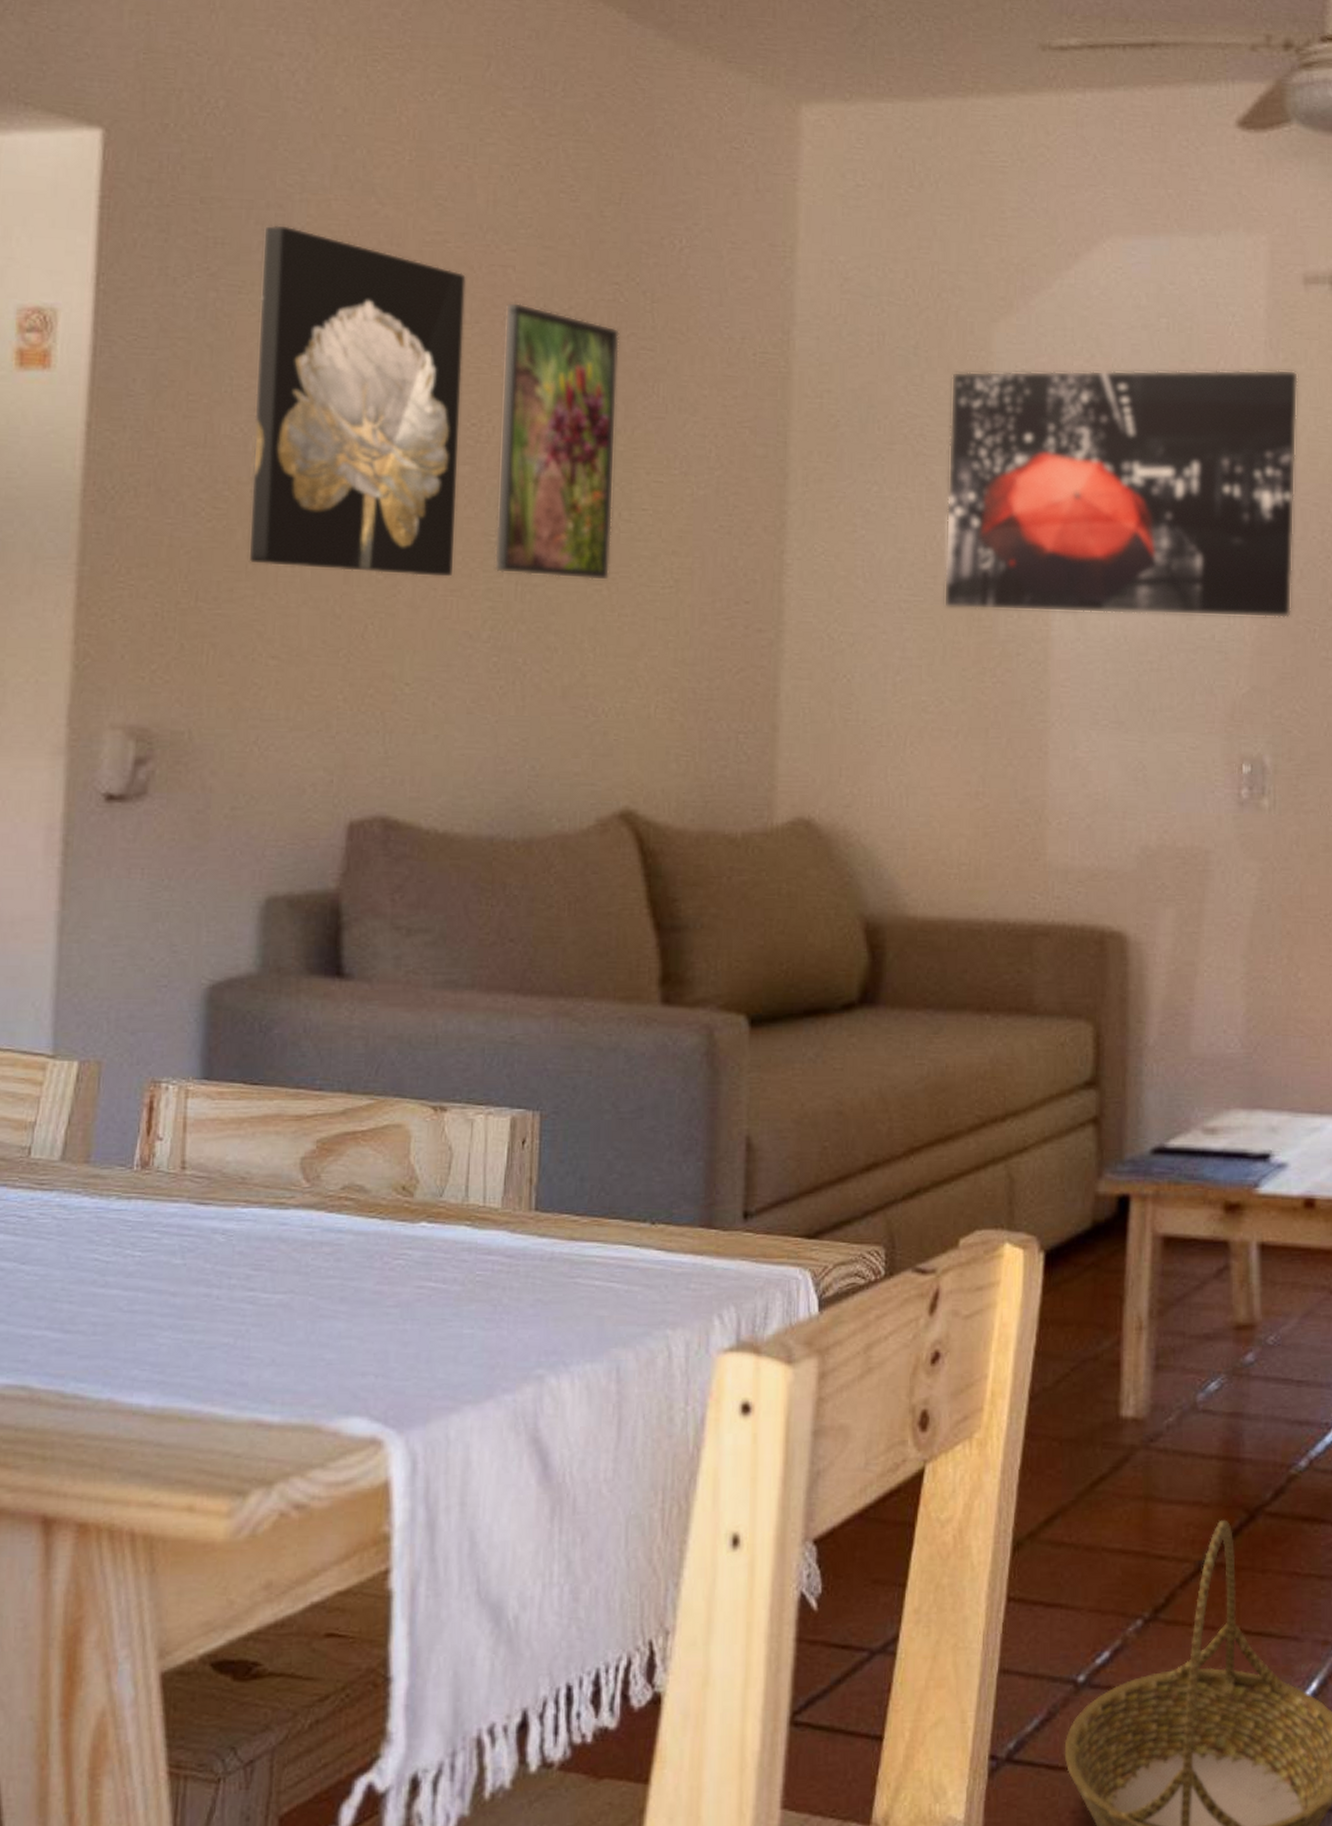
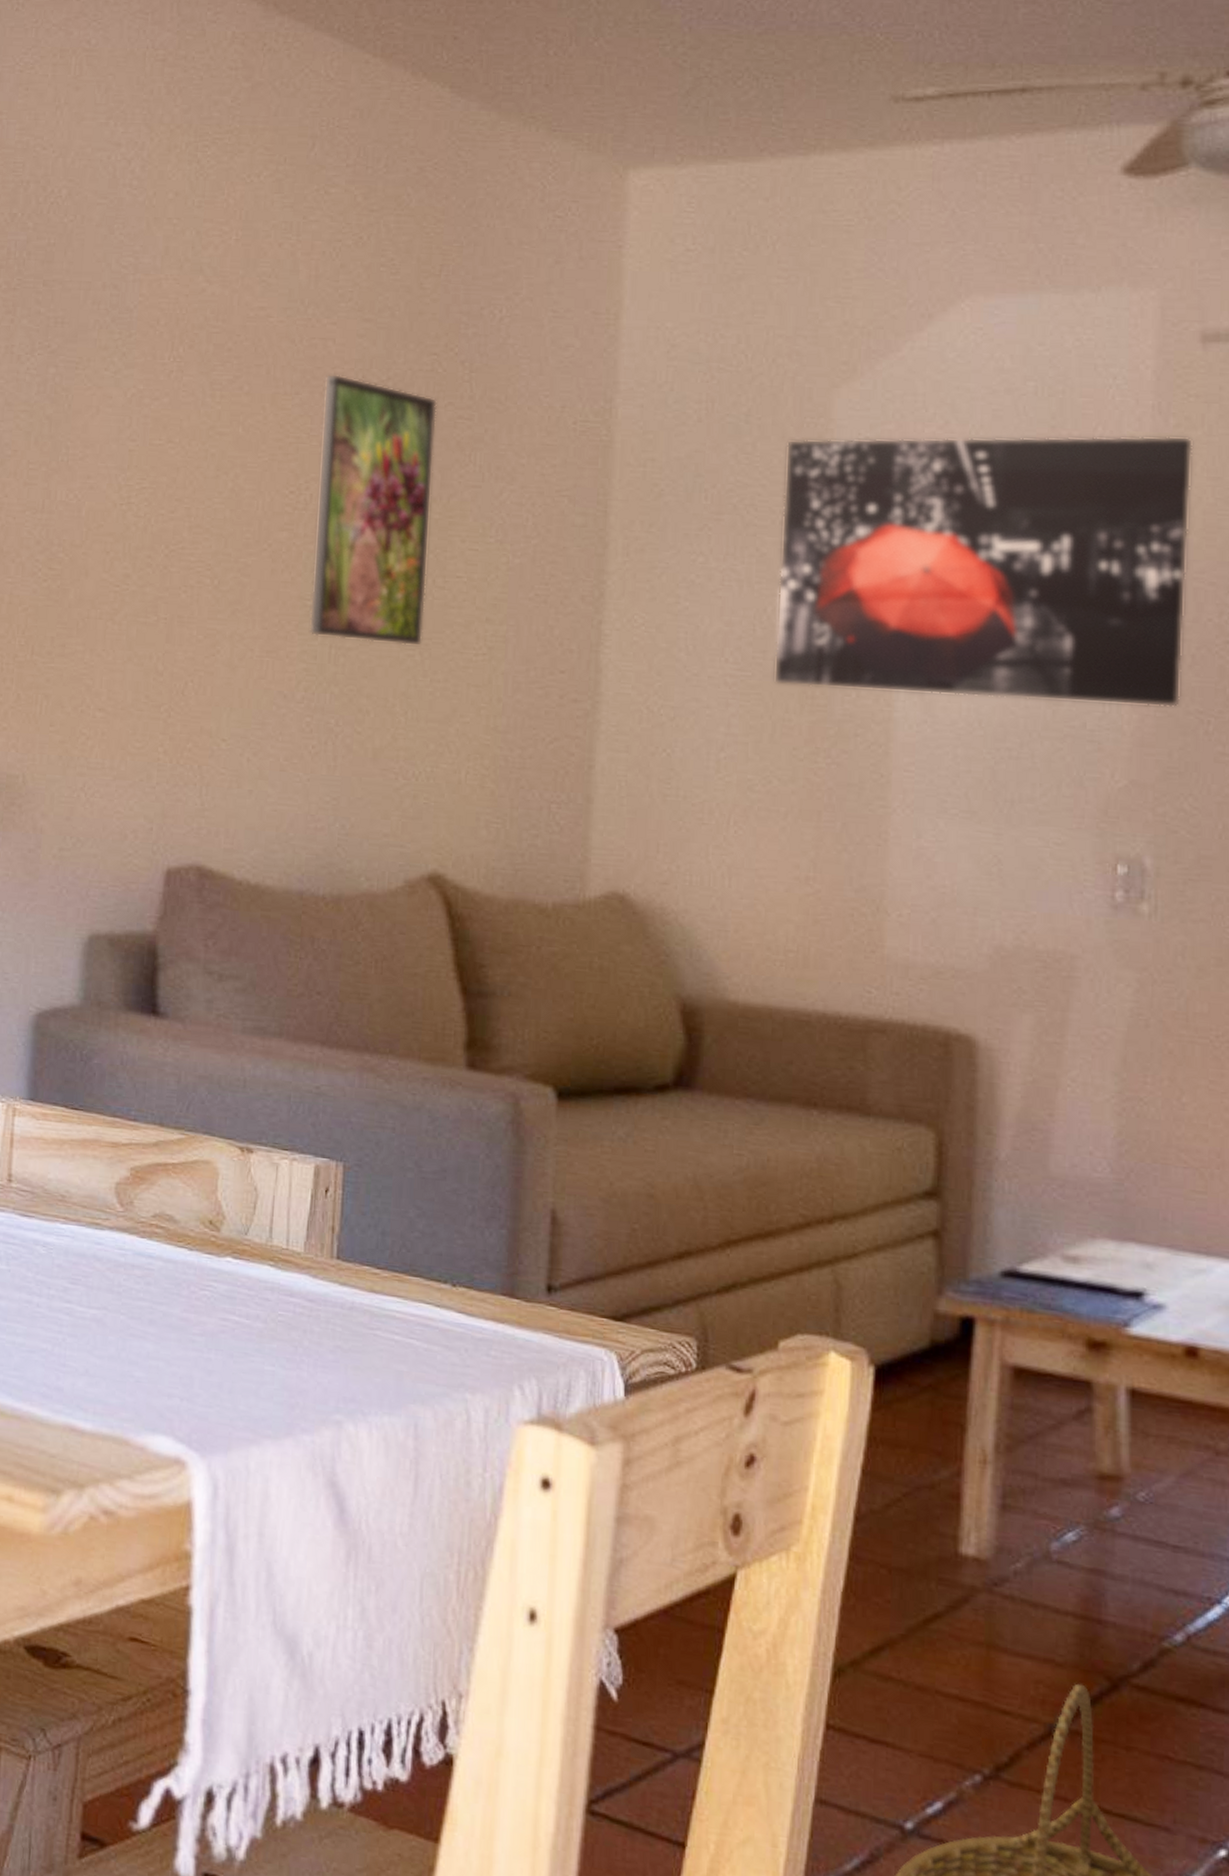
wall art: present [249,225,466,577] -> none [80,304,287,639]

